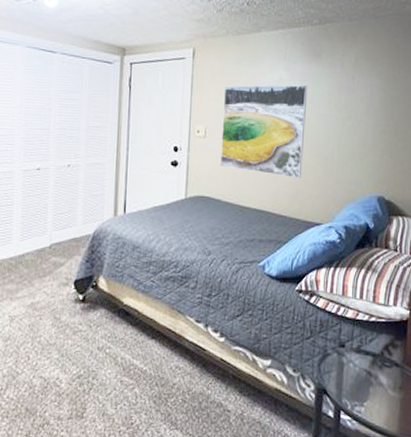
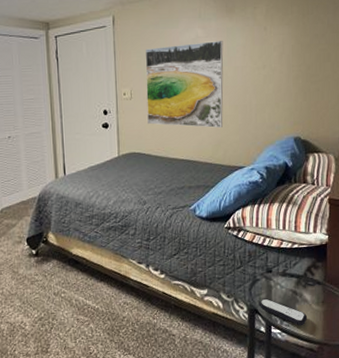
remote control: none [328,377,382,413] -> present [259,298,308,326]

